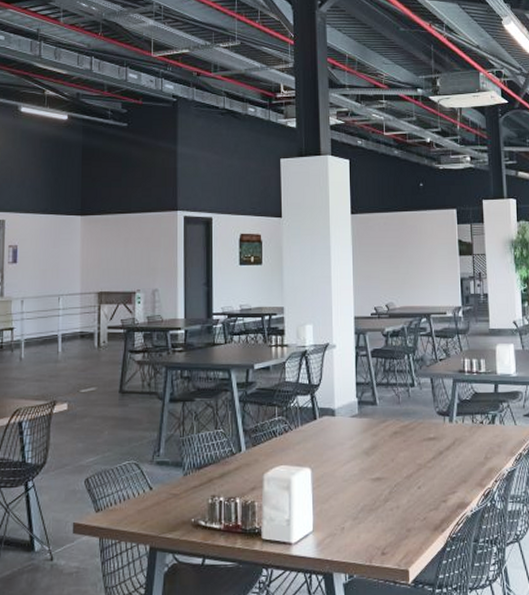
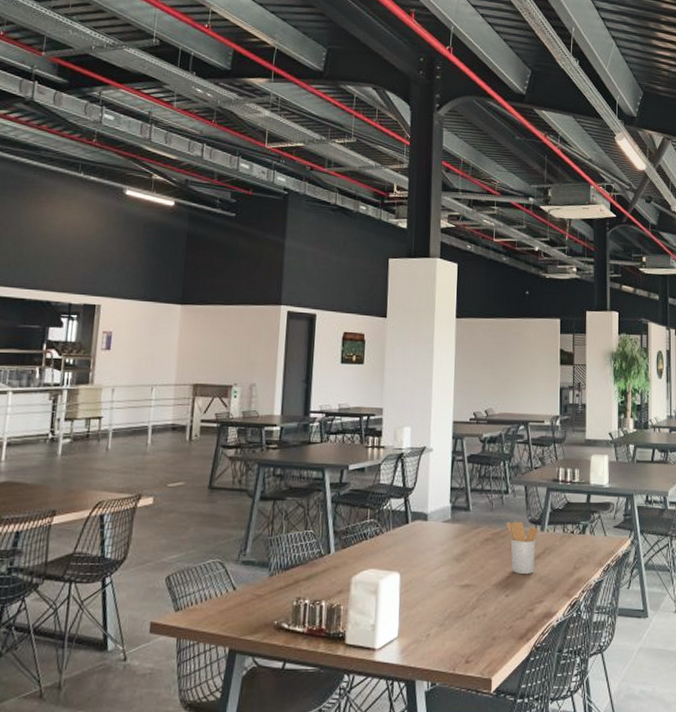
utensil holder: none [414,413,446,466] -> present [506,521,538,574]

